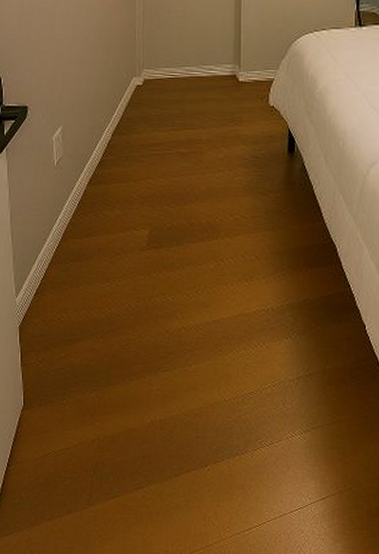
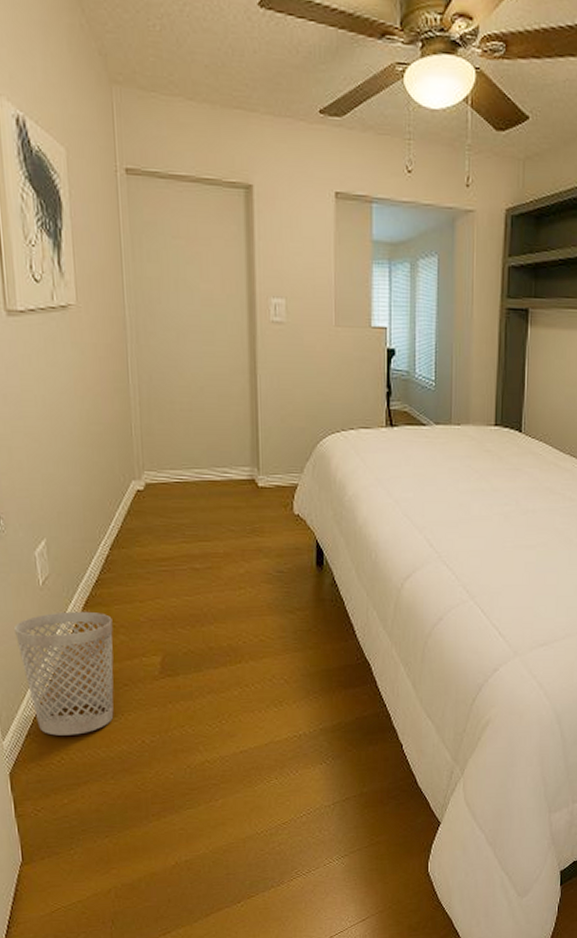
wastebasket: none [31,188,110,296] -> present [13,611,114,736]

